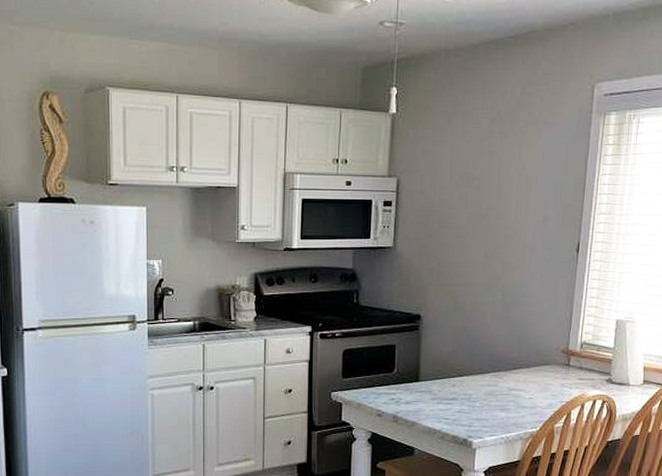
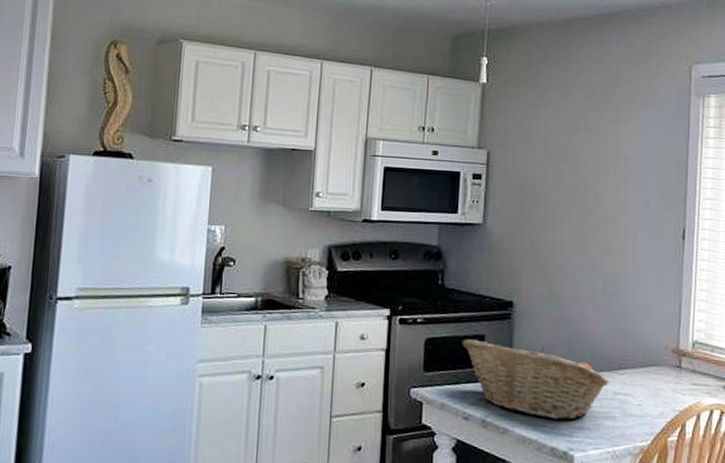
fruit basket: none [375,349,505,413] -> present [462,339,610,420]

